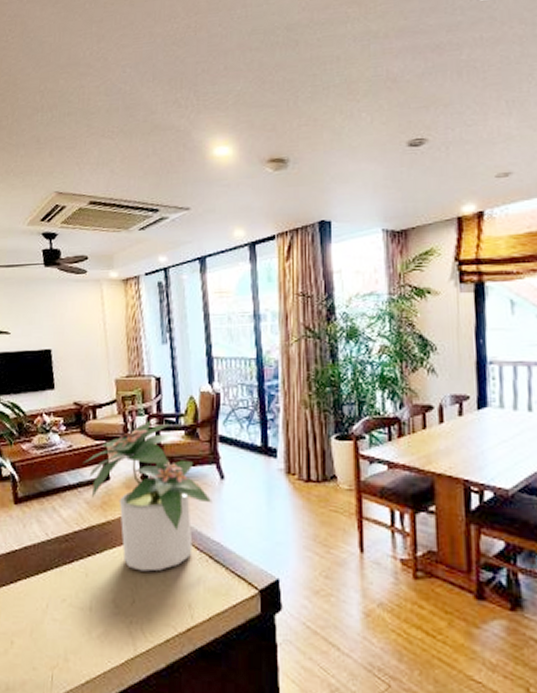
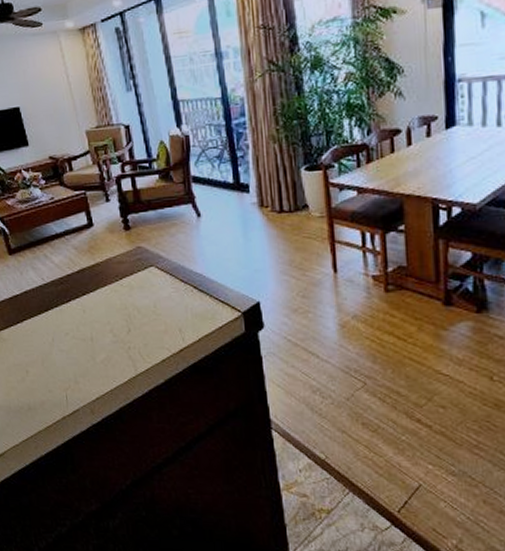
potted plant: present [84,421,213,572] -> none [67,168,192,304]

